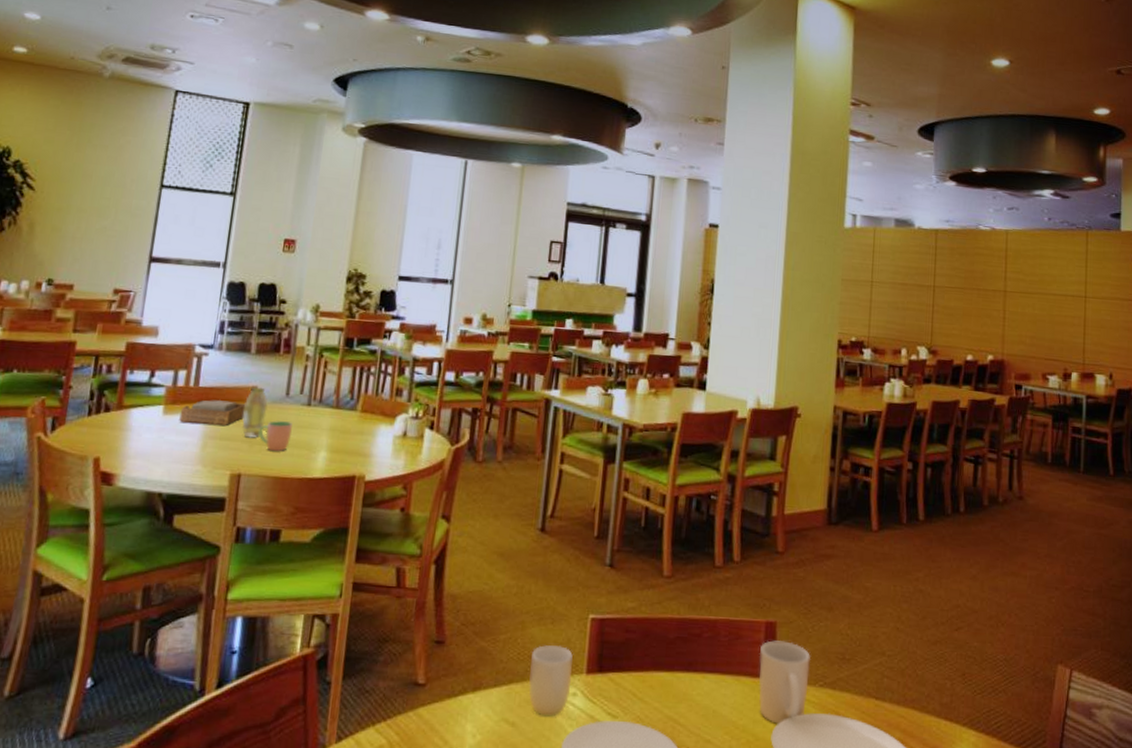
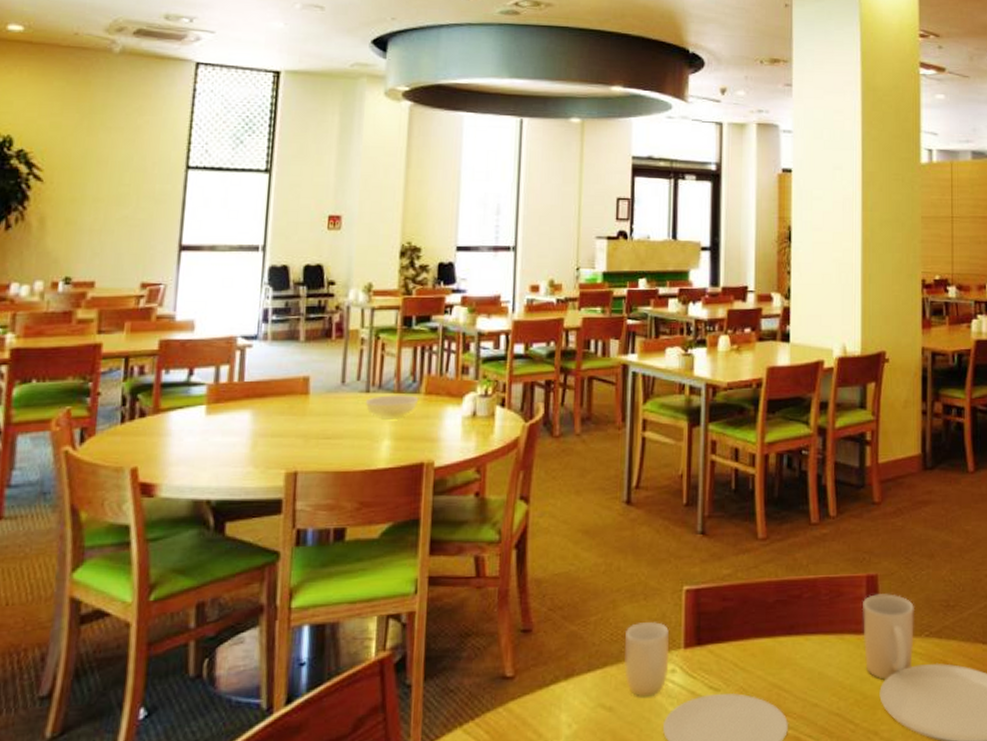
napkin holder: present [179,400,246,426] -> none [224,394,298,423]
vase: present [242,387,268,438] -> none [295,377,322,432]
cup: present [258,421,293,451] -> none [314,411,351,444]
bowl: none [306,410,356,433] -> present [365,395,419,420]

